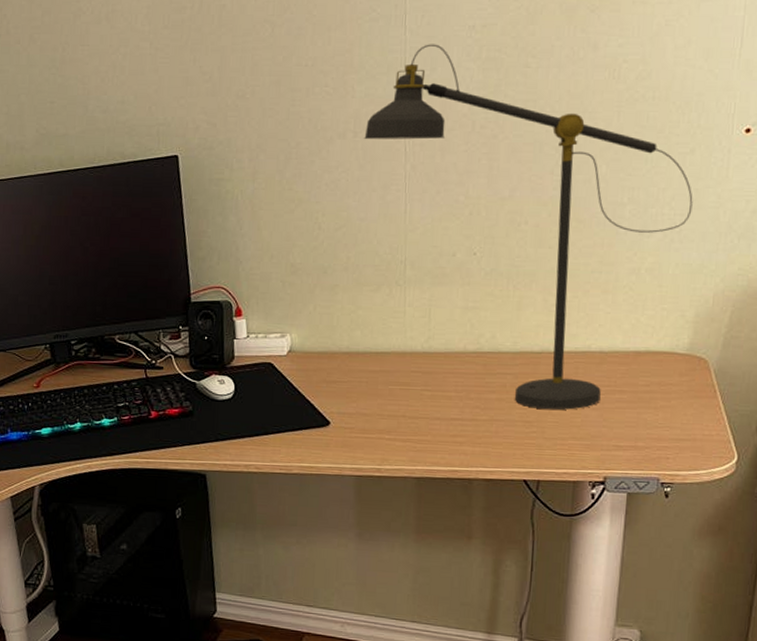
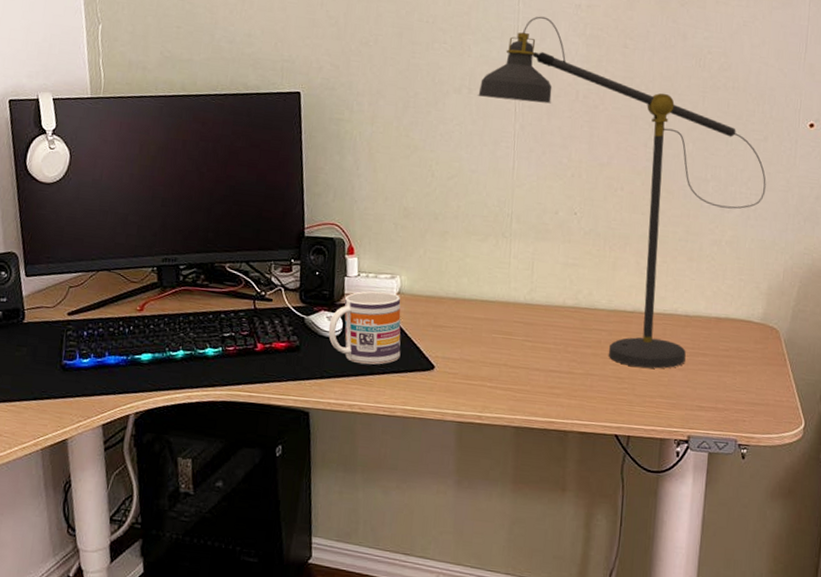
mug: none [220,351,295,425] -> present [328,291,401,365]

